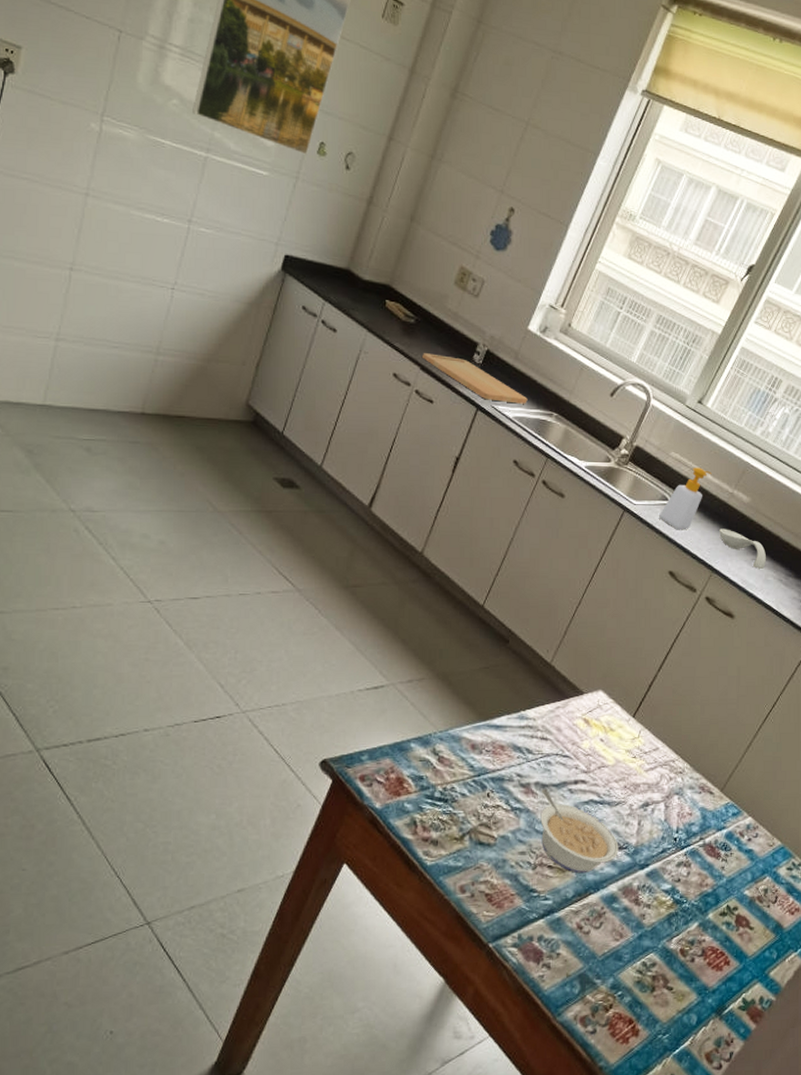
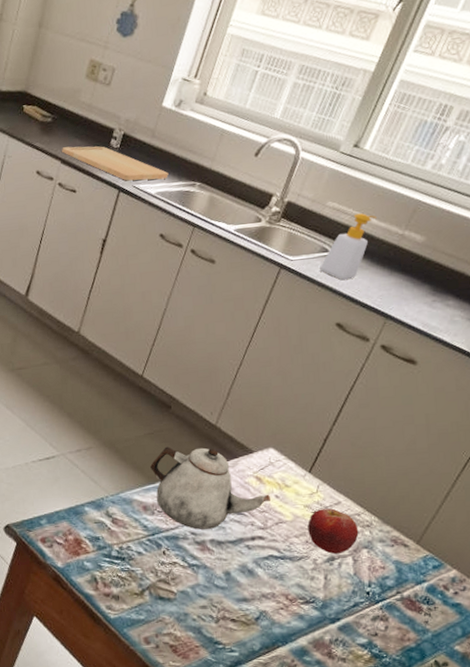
teapot: none [483,682,595,771] -> present [150,446,270,530]
legume: present [540,788,619,874] -> none [218,545,306,627]
fruit: none [627,754,672,799] -> present [307,508,359,554]
spoon rest: present [719,528,766,569] -> none [391,272,450,310]

